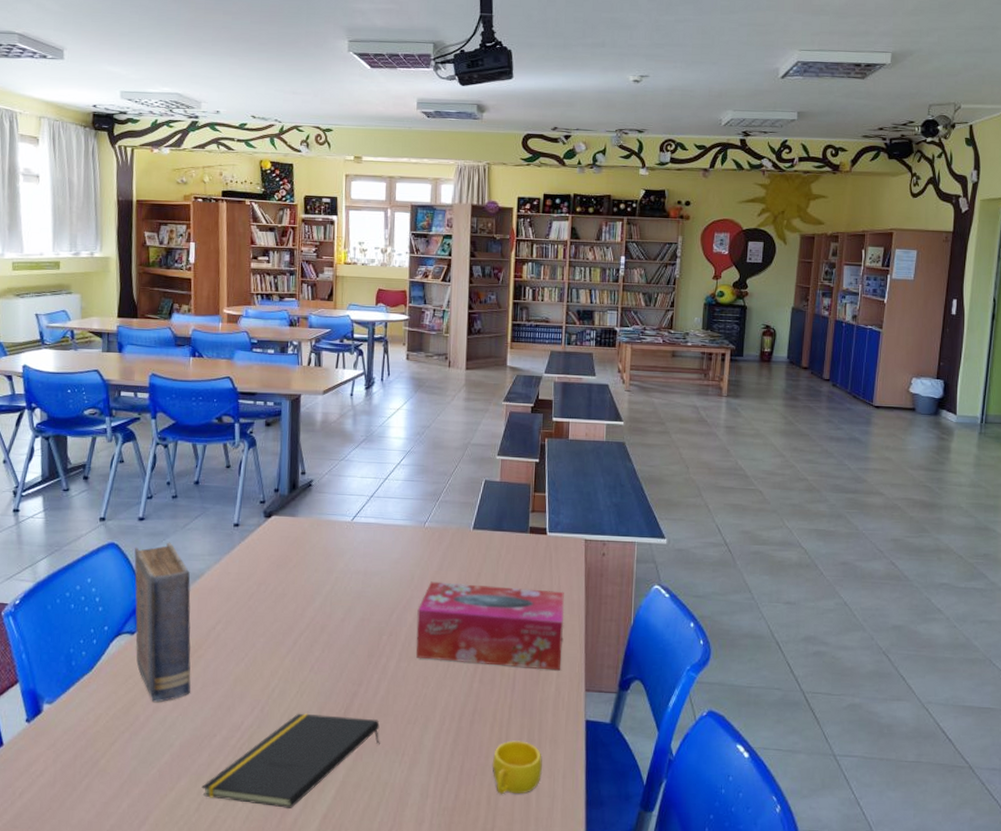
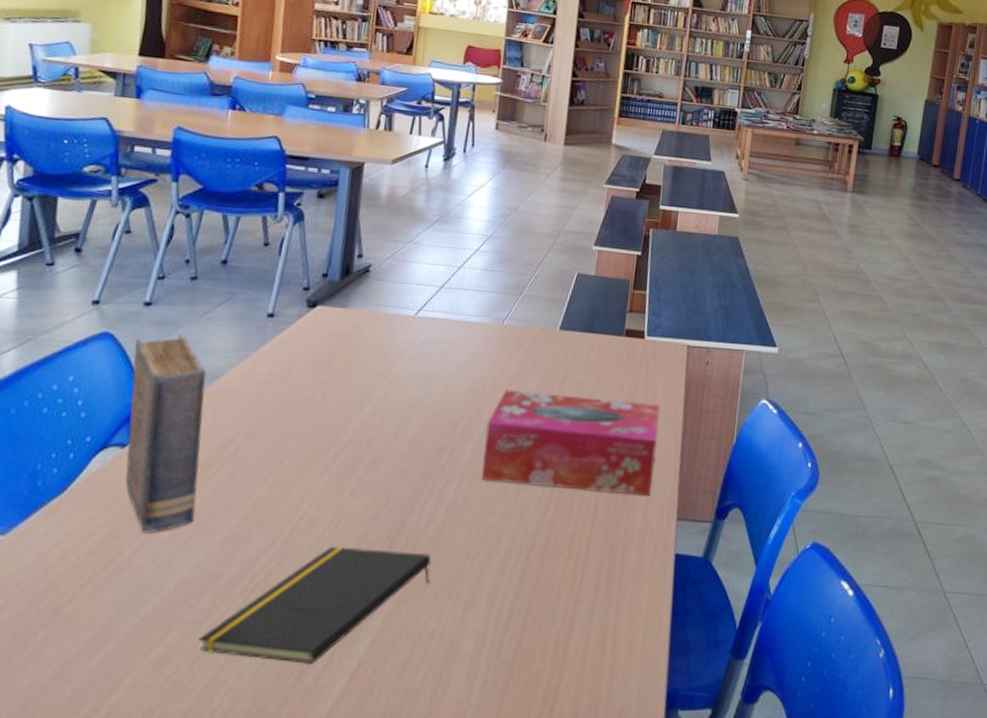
cup: present [492,740,542,795] -> none [563,578,623,643]

